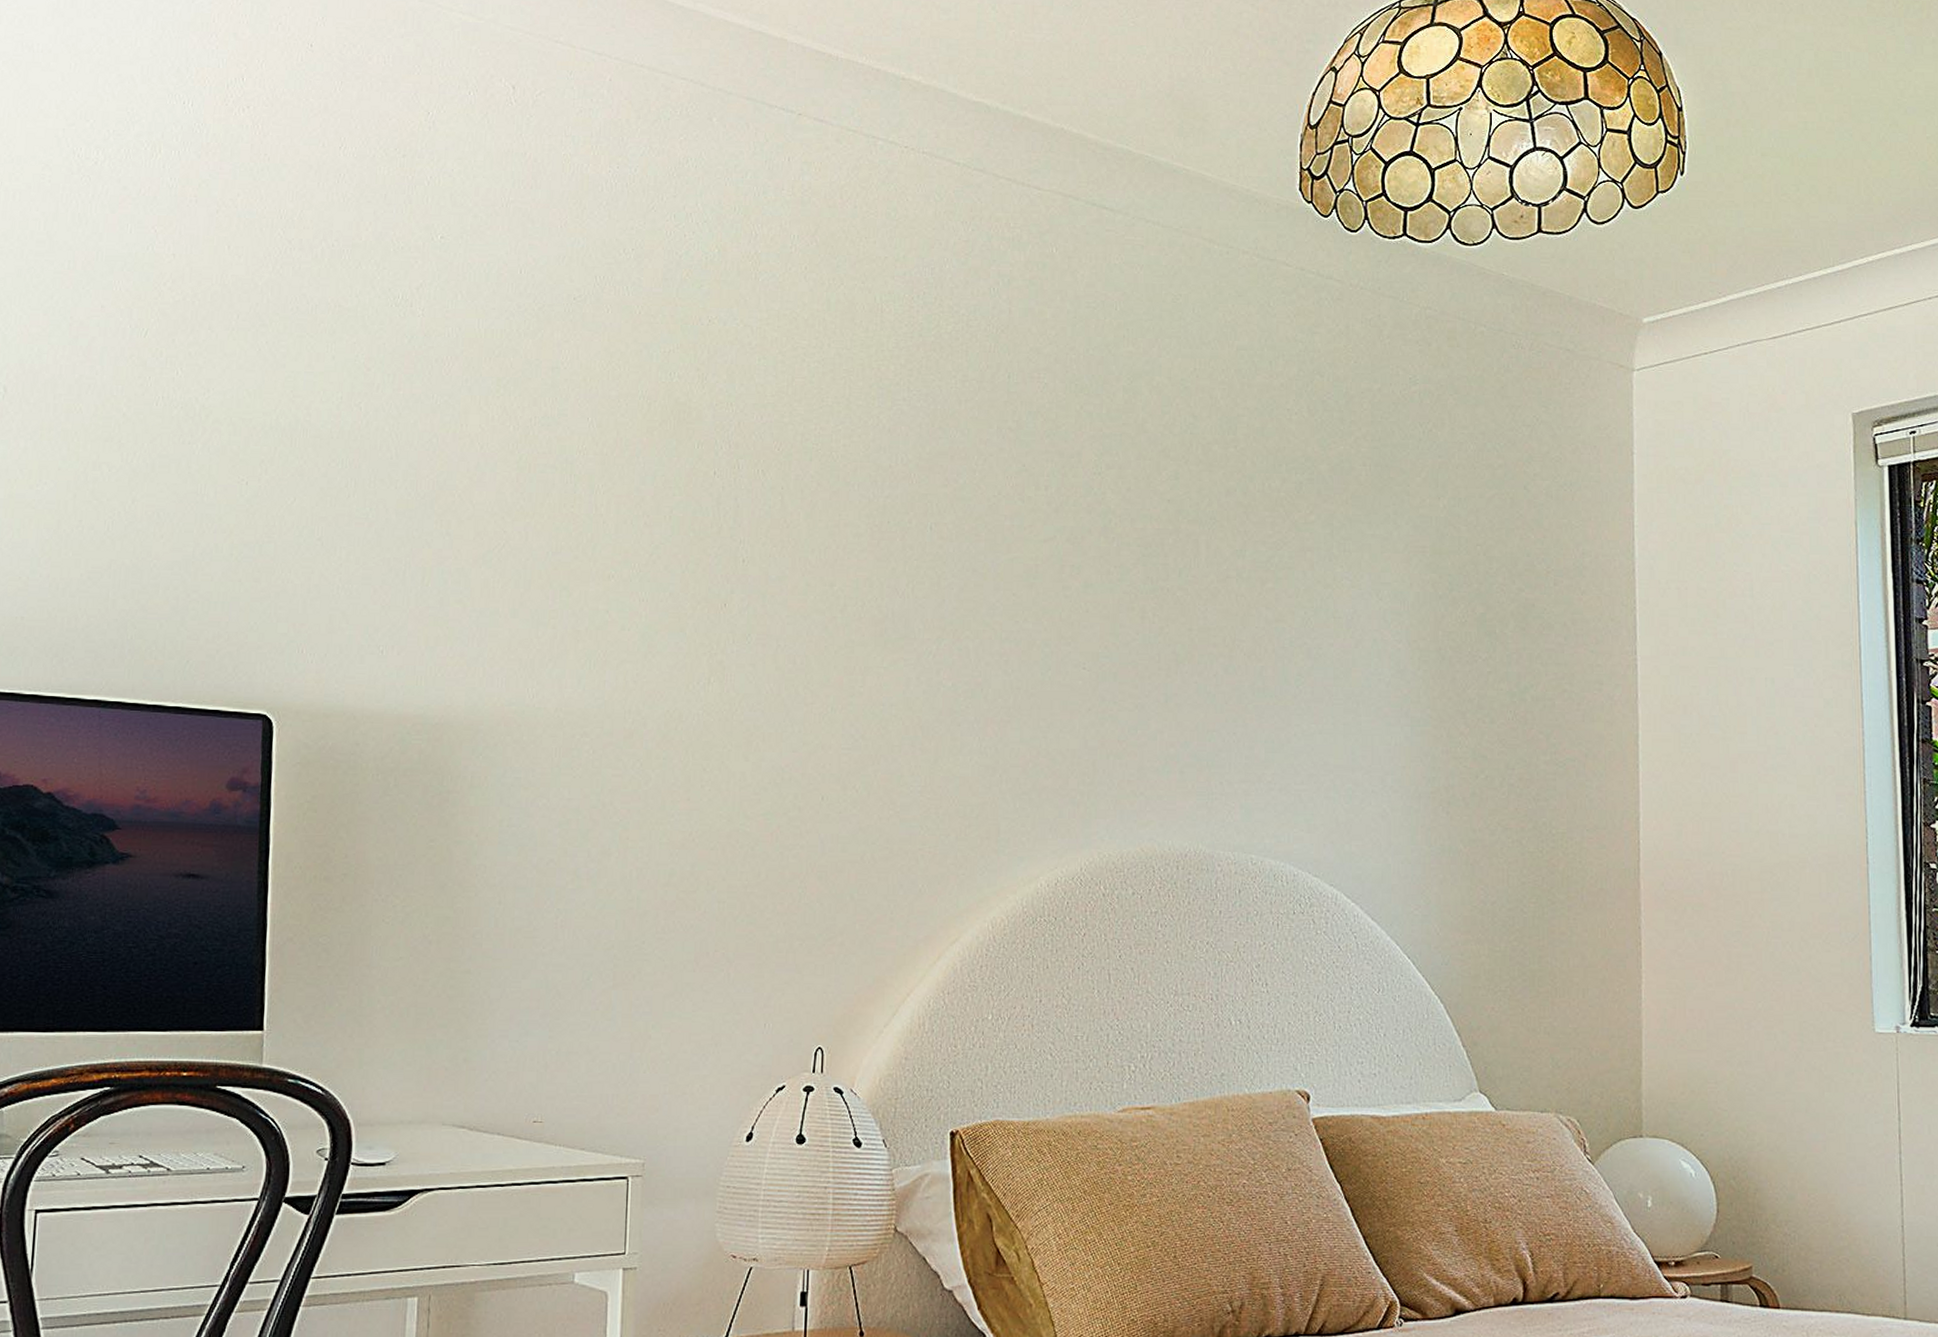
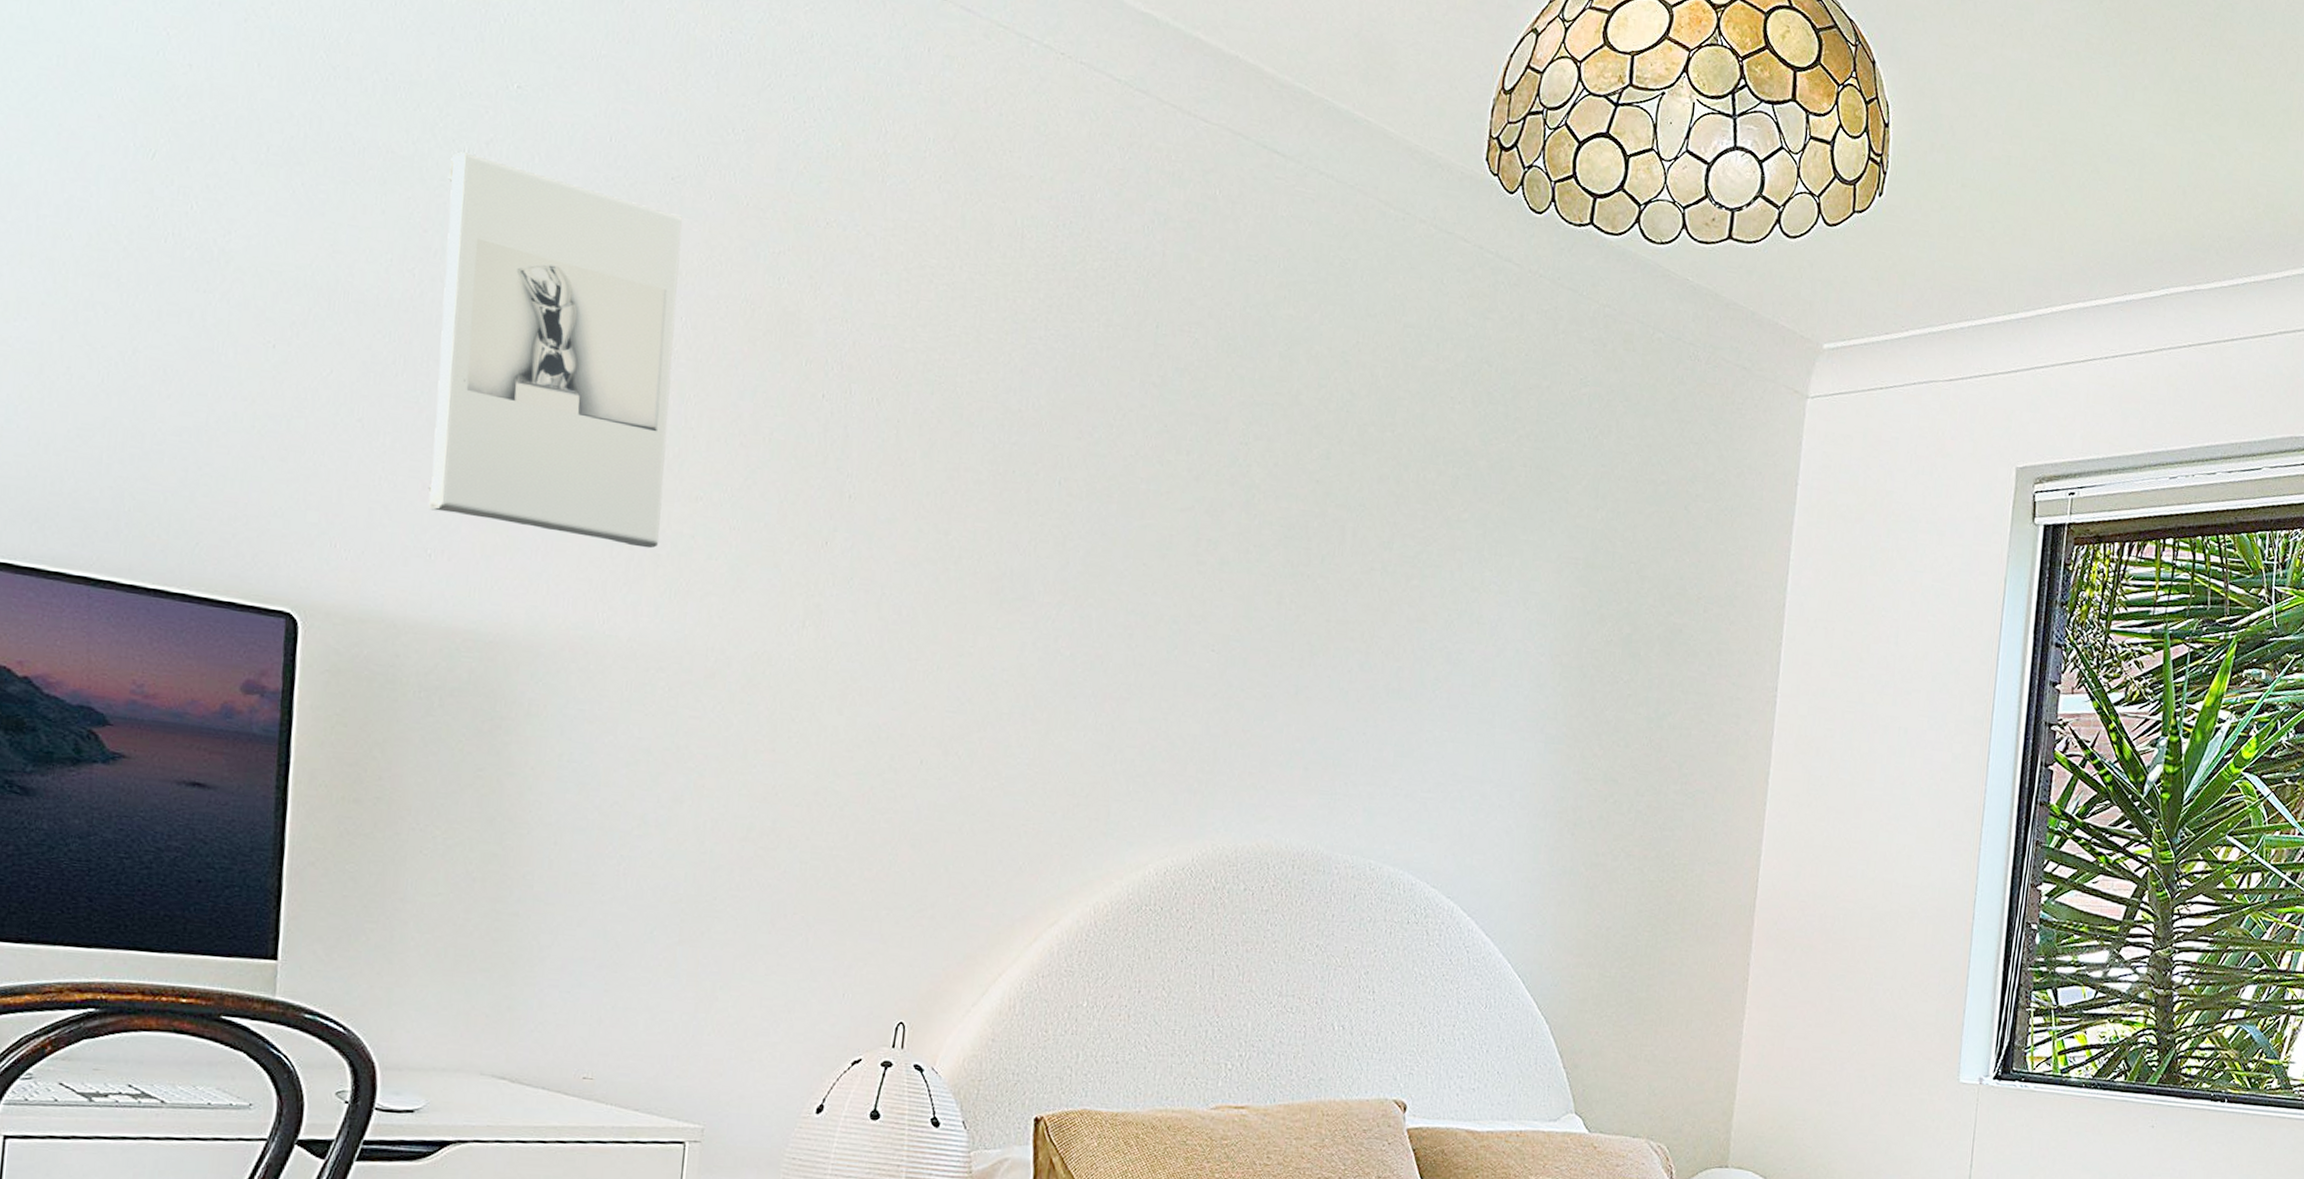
wall sculpture: none [378,298,585,626] -> present [428,152,683,549]

